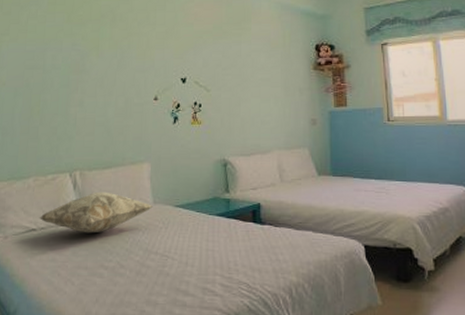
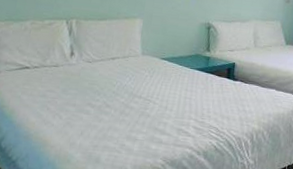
decorative pillow: present [40,191,153,234] -> none [34,39,141,76]

